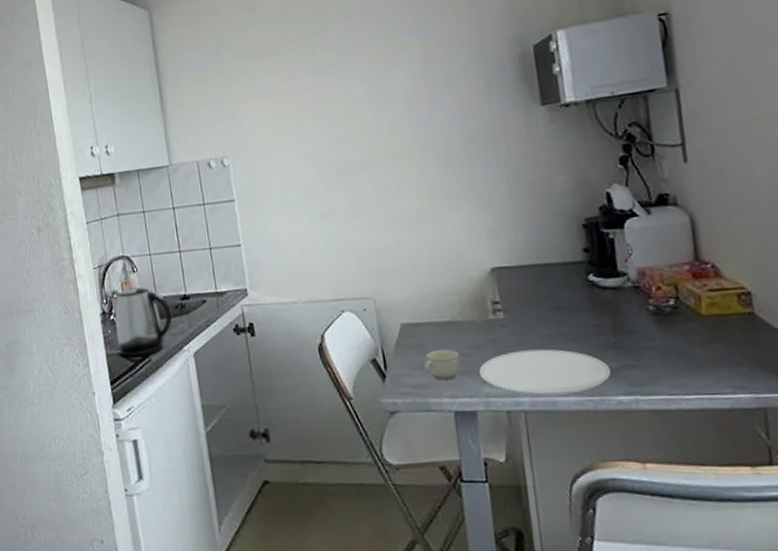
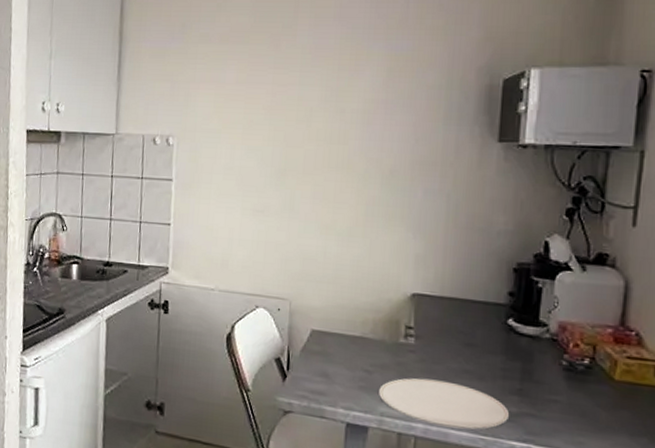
kettle: present [111,287,173,358] -> none [35,245,93,313]
cup: present [424,349,460,381] -> none [326,361,363,393]

